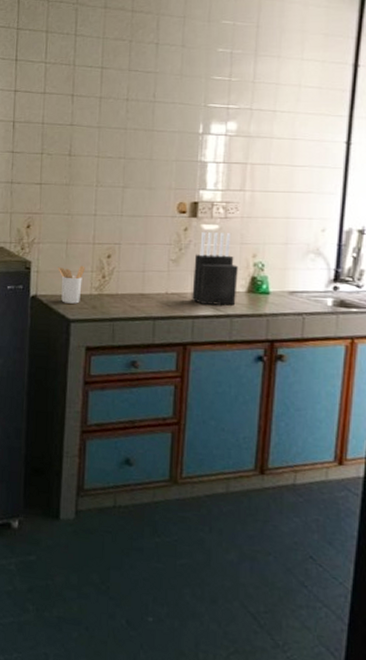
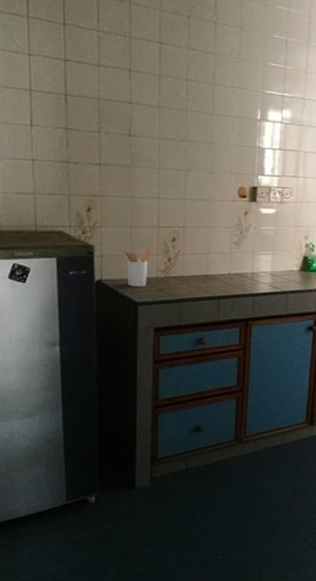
knife block: present [192,232,238,306] -> none [252,216,292,283]

